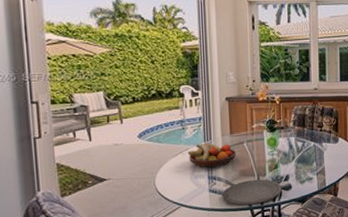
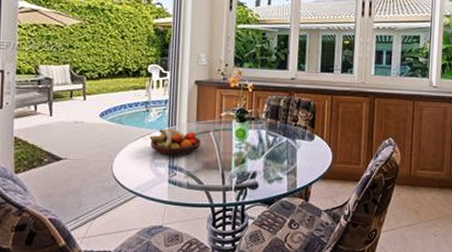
plate: present [222,179,282,205] -> none [182,173,248,201]

